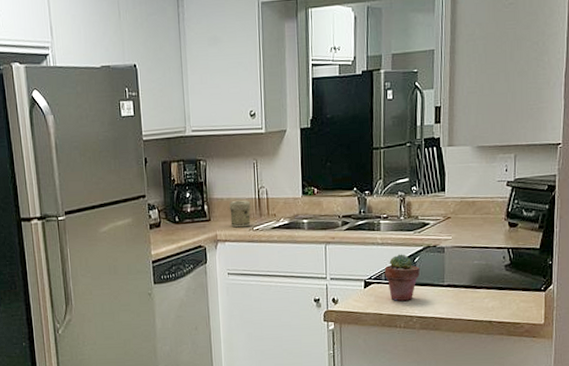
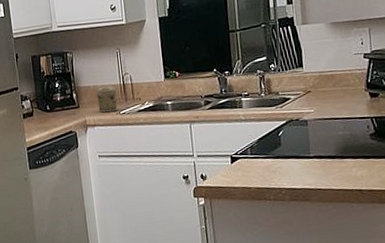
potted succulent: present [384,254,420,301] -> none [249,129,285,174]

